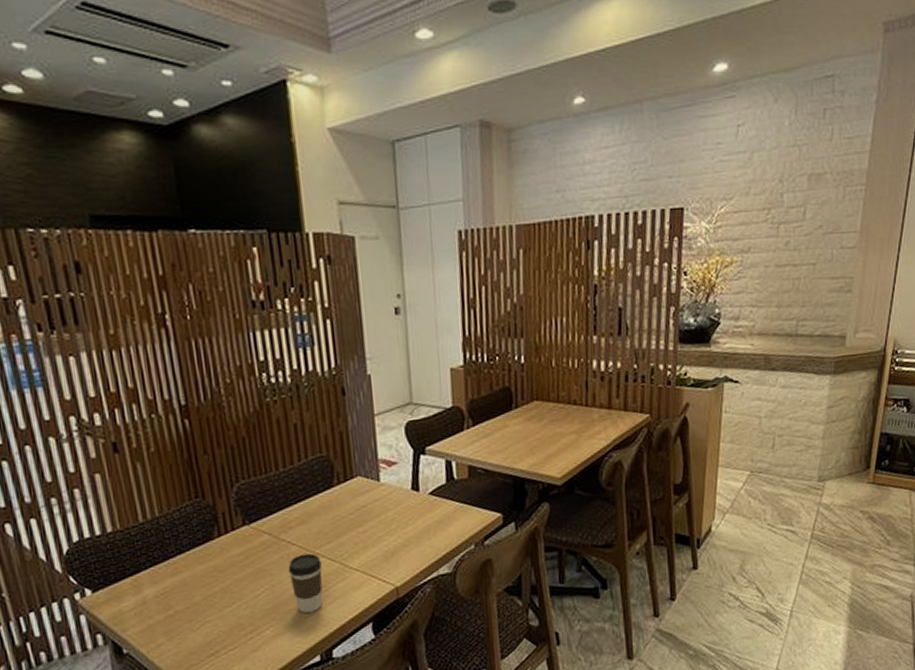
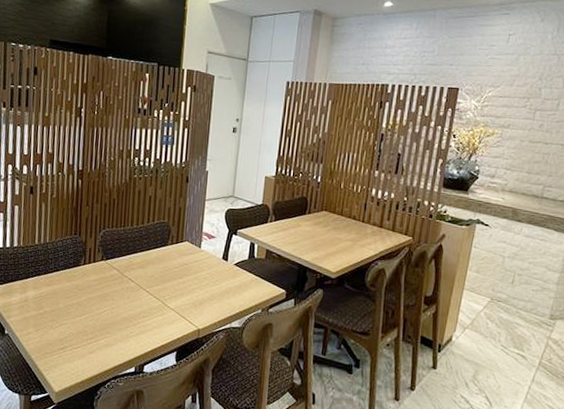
coffee cup: present [288,553,323,613] -> none [125,289,149,334]

